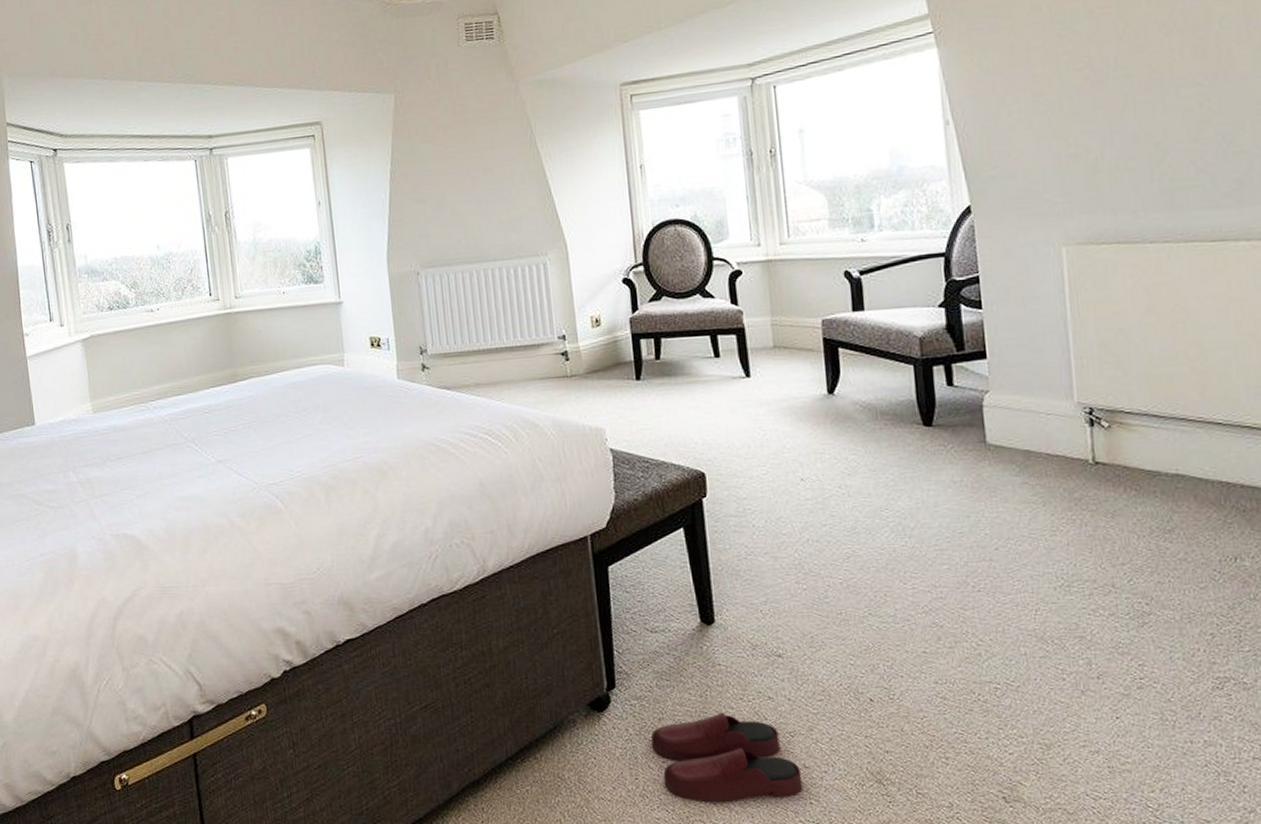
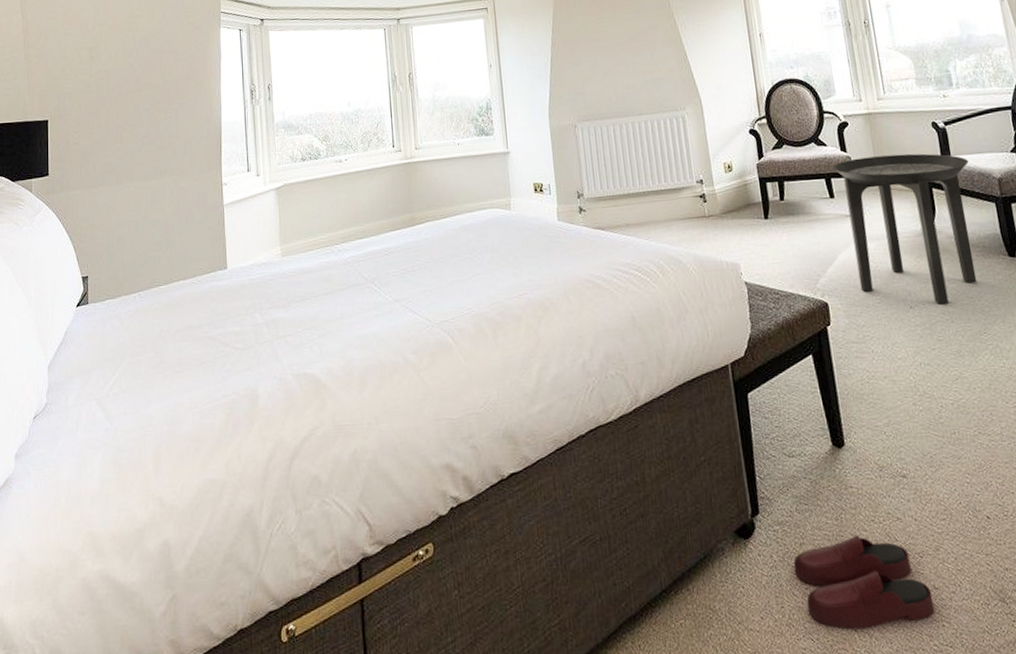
side table: none [720,307,885,477] -> present [832,153,977,304]

